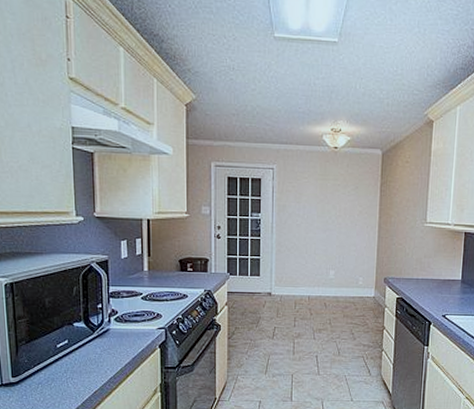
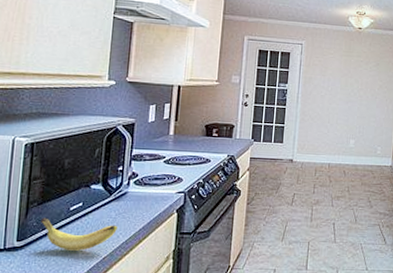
banana: none [31,355,105,385] -> present [41,217,118,251]

